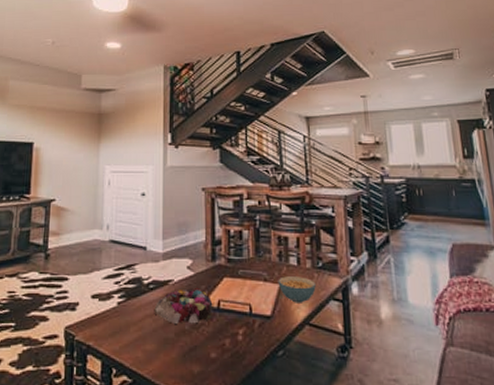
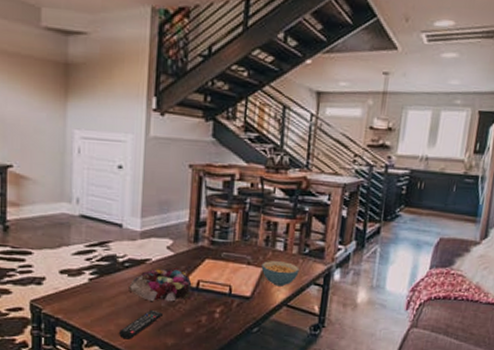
remote control: none [146,334,188,367] -> present [119,310,164,340]

